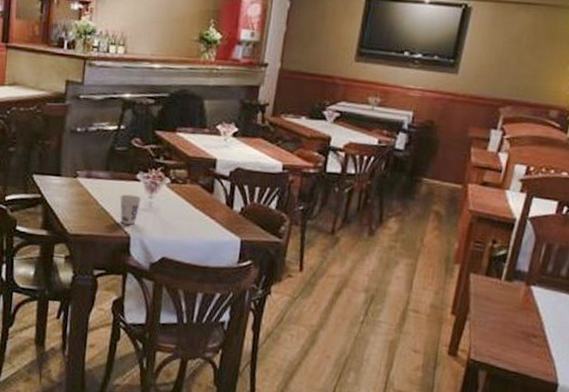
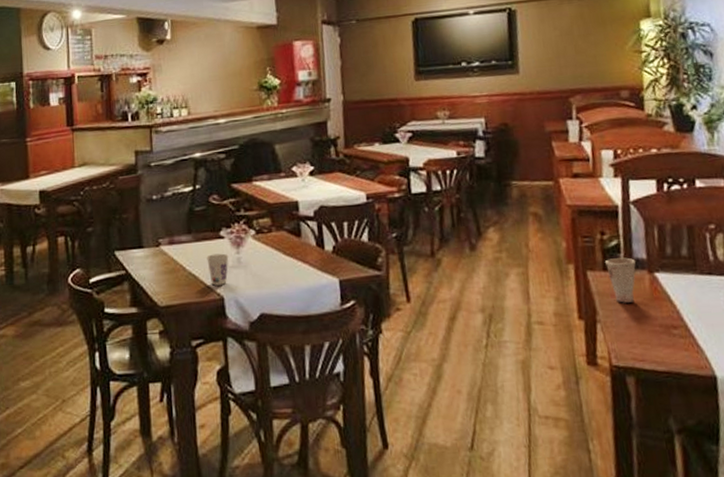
cup: none [488,266,518,308] -> present [604,257,636,303]

